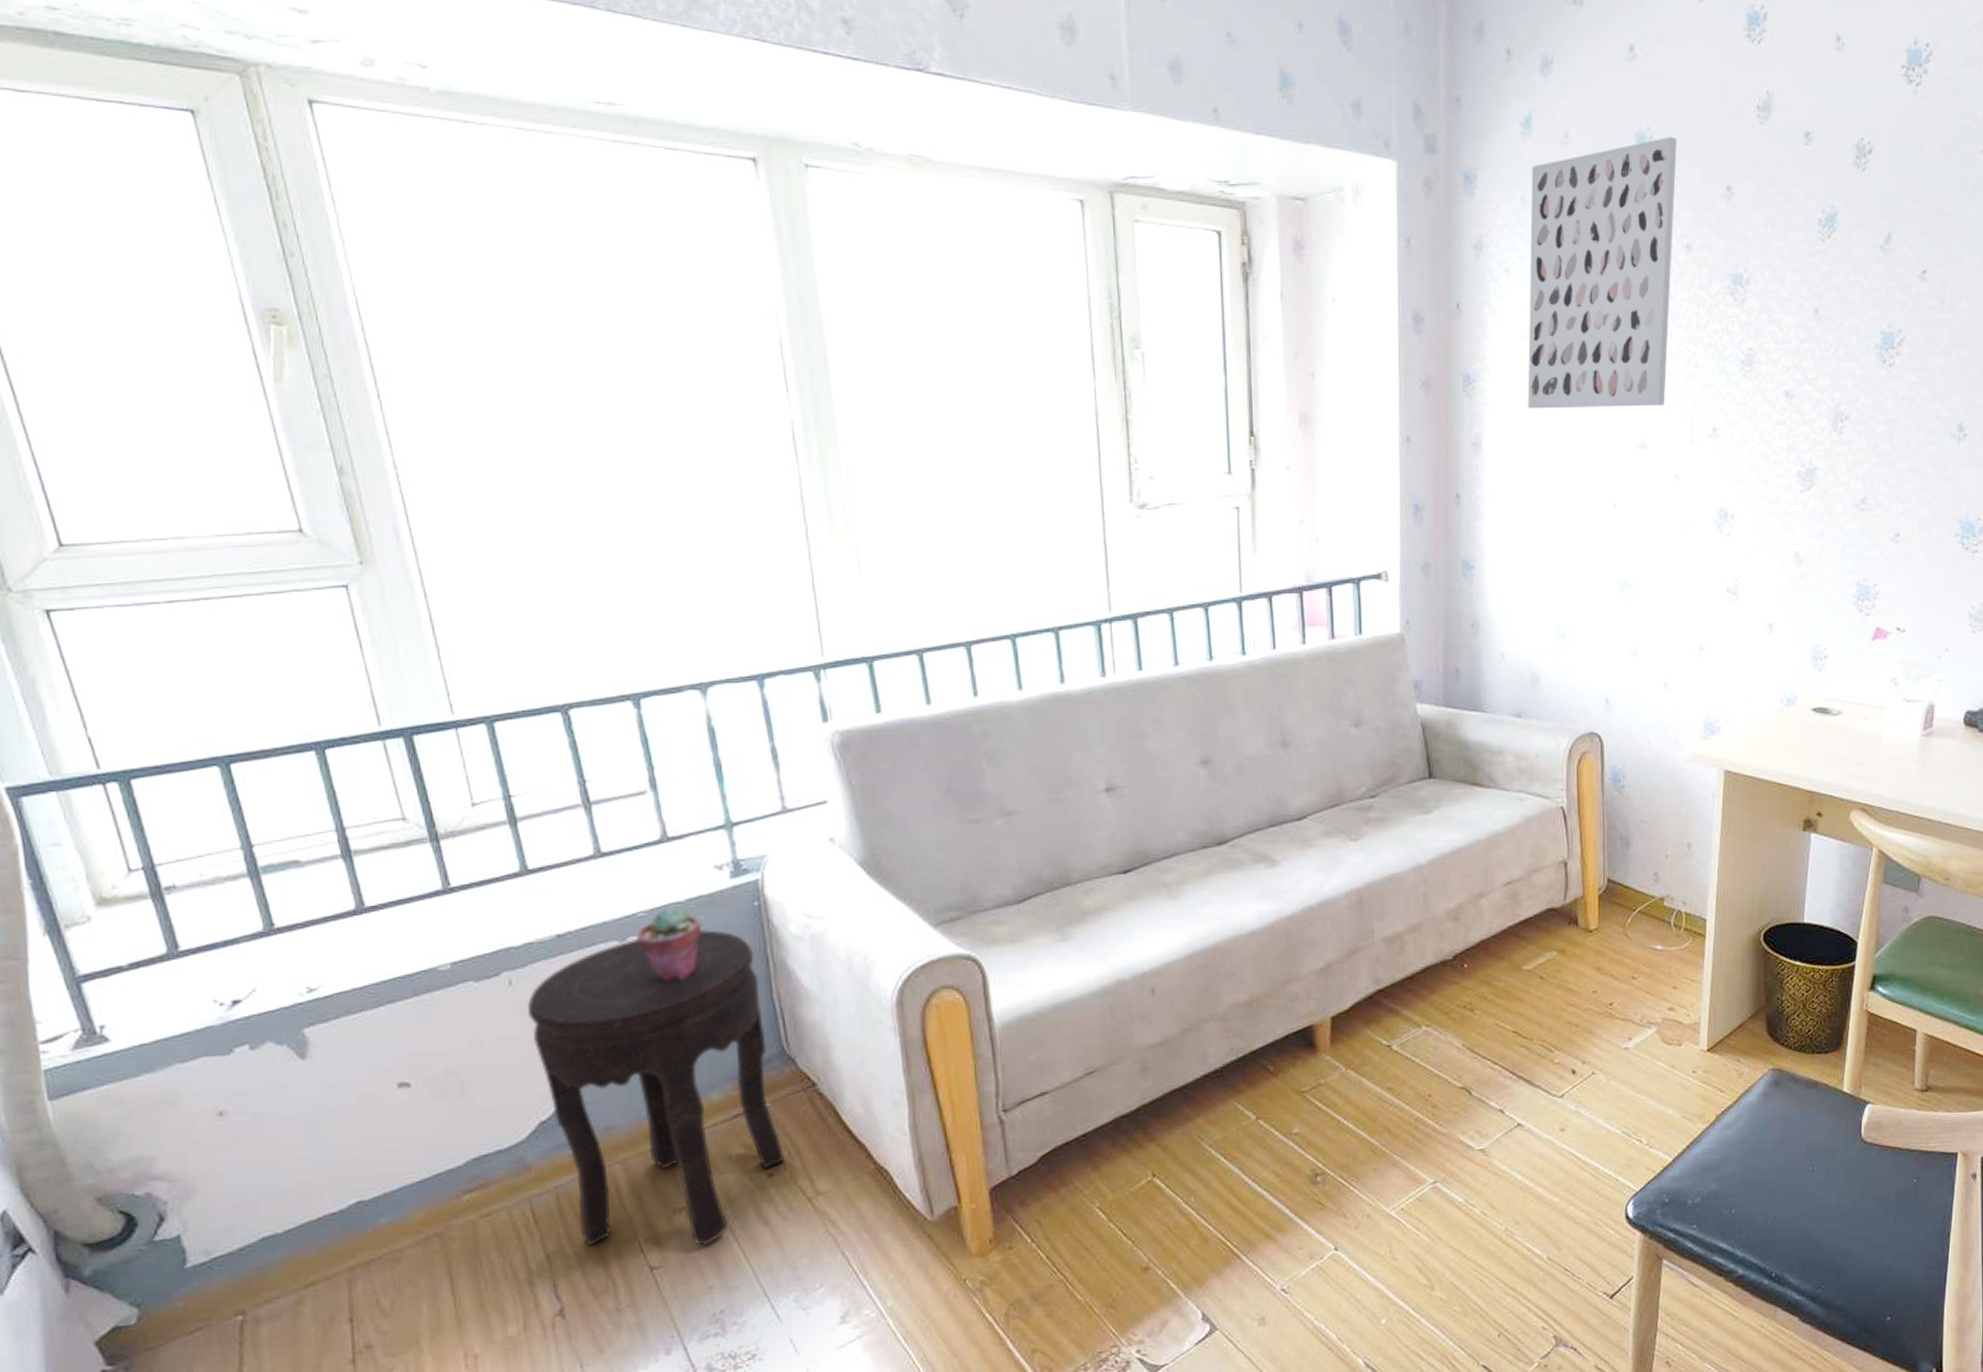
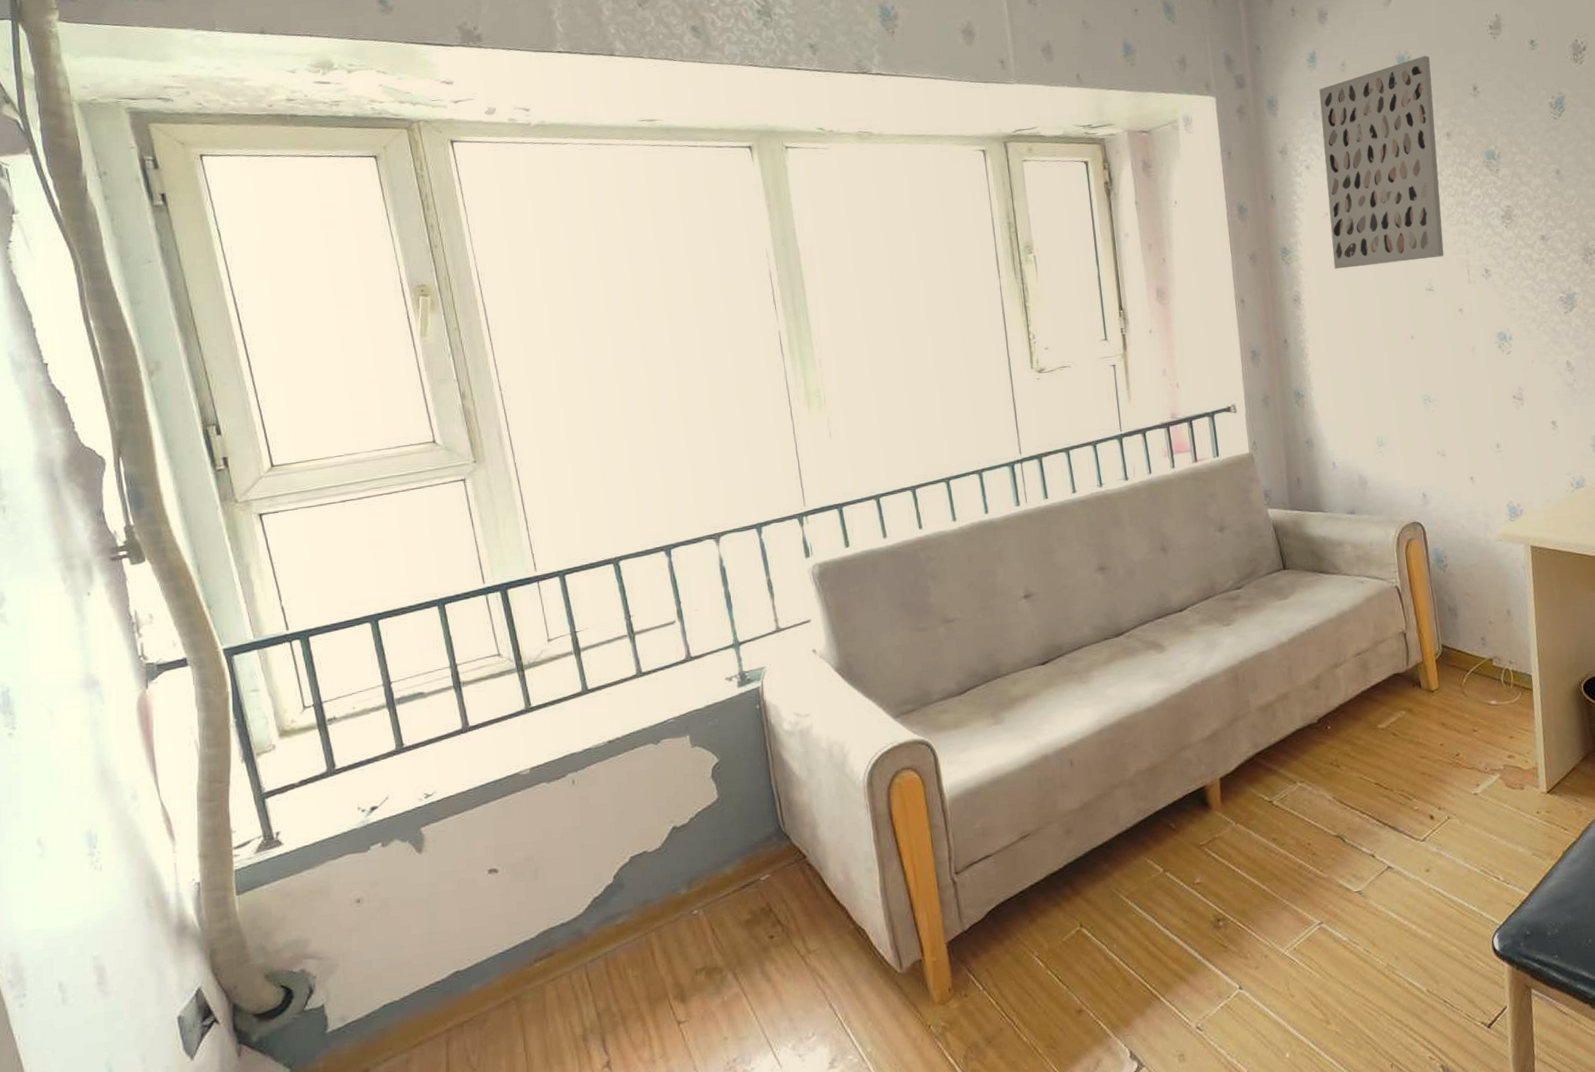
side table: present [527,929,784,1246] -> none [585,730,782,1004]
potted succulent: present [636,907,701,982] -> none [668,713,716,775]

